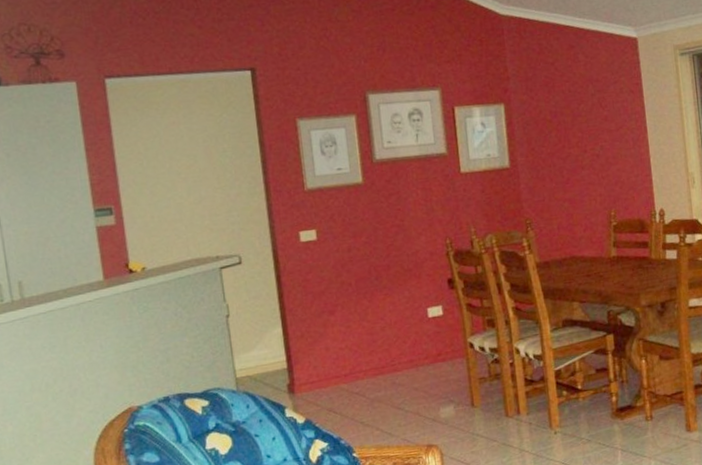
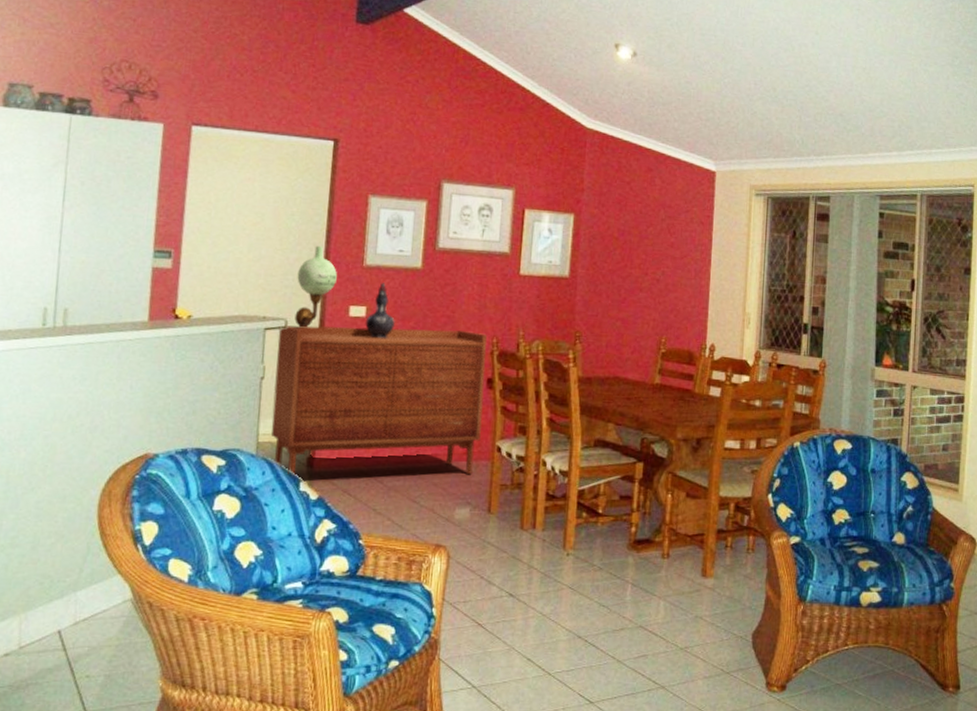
sideboard: none [234,236,452,404] -> present [270,325,487,476]
wall lamp: none [241,177,282,261] -> present [294,245,337,328]
decorative vase: none [317,203,347,260] -> present [365,283,395,339]

